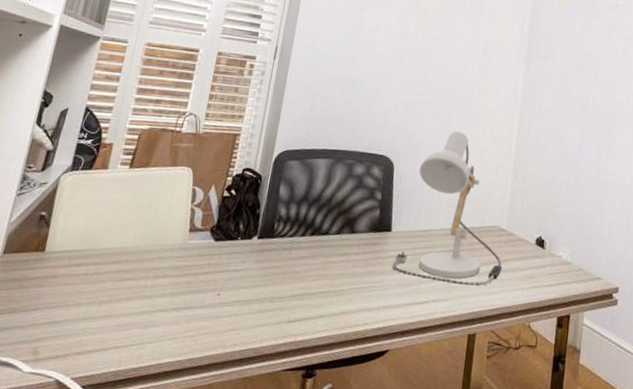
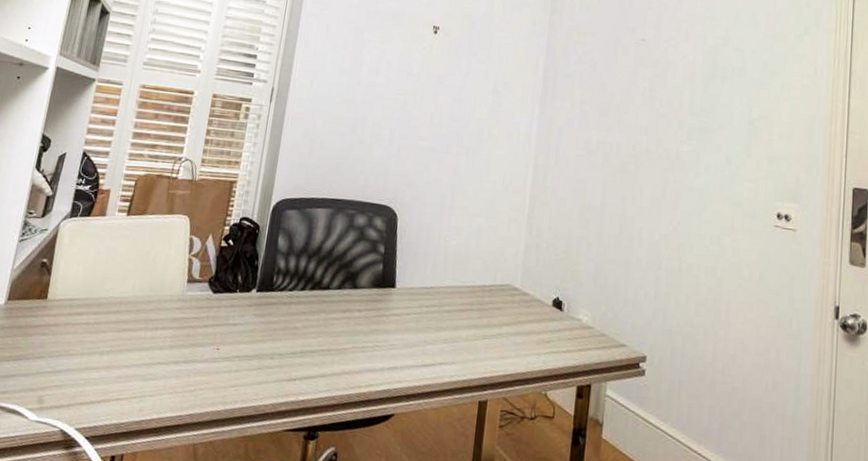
desk lamp: present [392,131,502,287] -> none [396,180,516,350]

